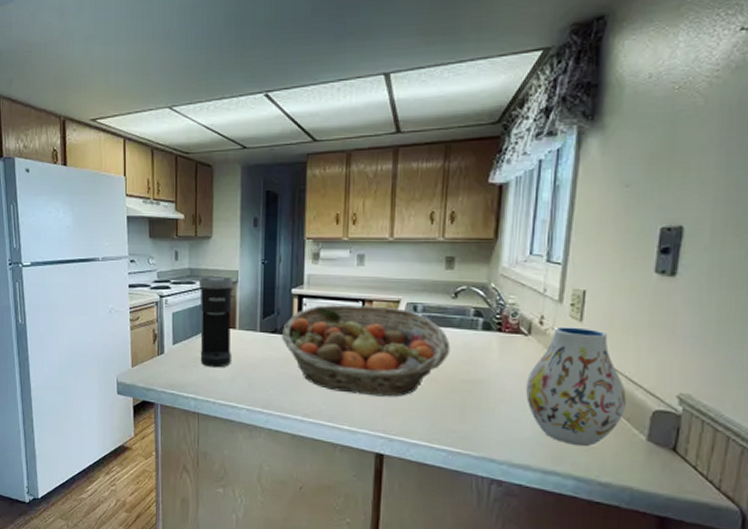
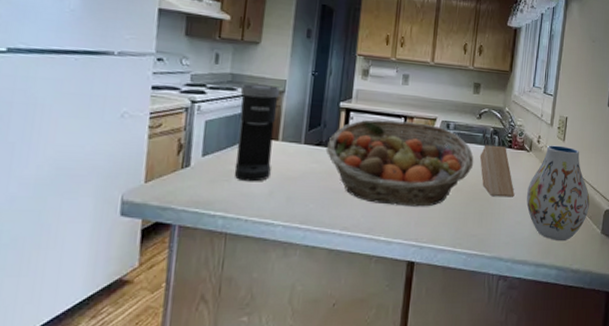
knife block: none [457,310,508,390] -> present [479,130,515,198]

